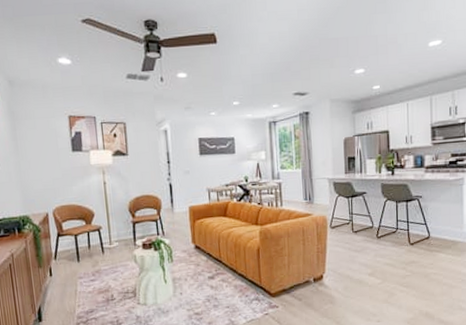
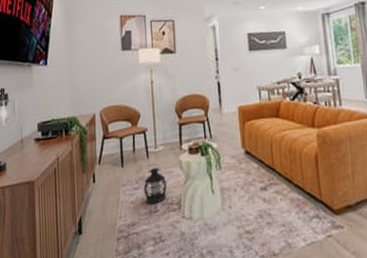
lantern: none [100,258,123,294] -> present [143,164,167,205]

